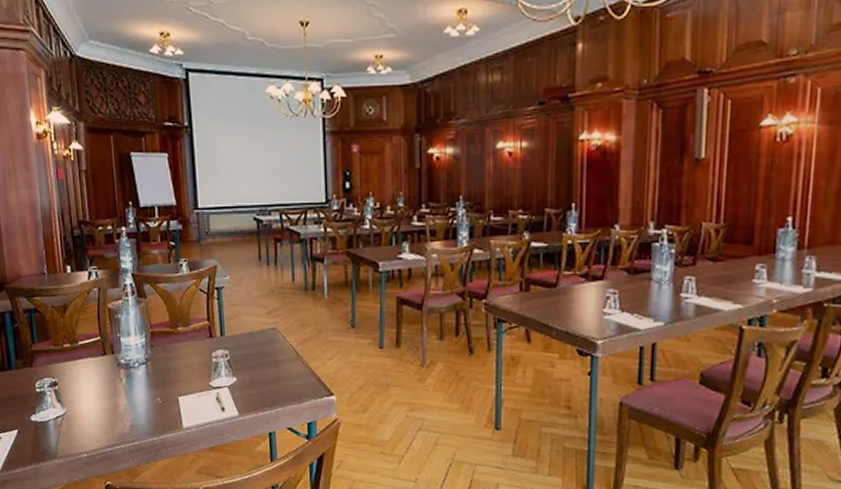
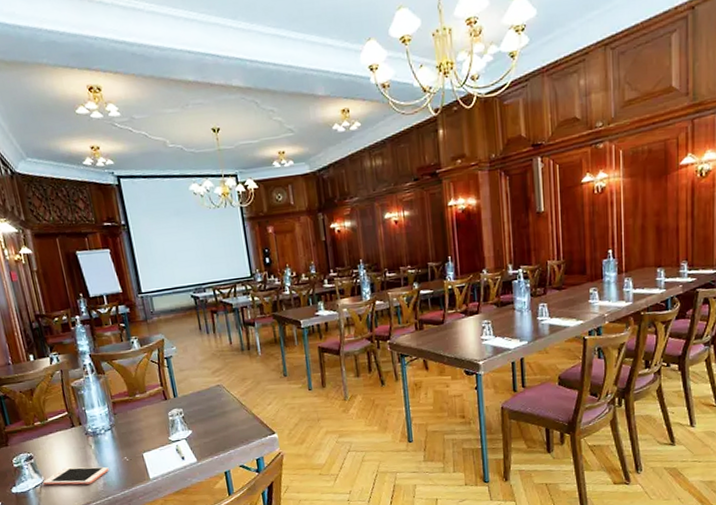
cell phone: none [65,401,139,424] -> present [43,466,109,485]

